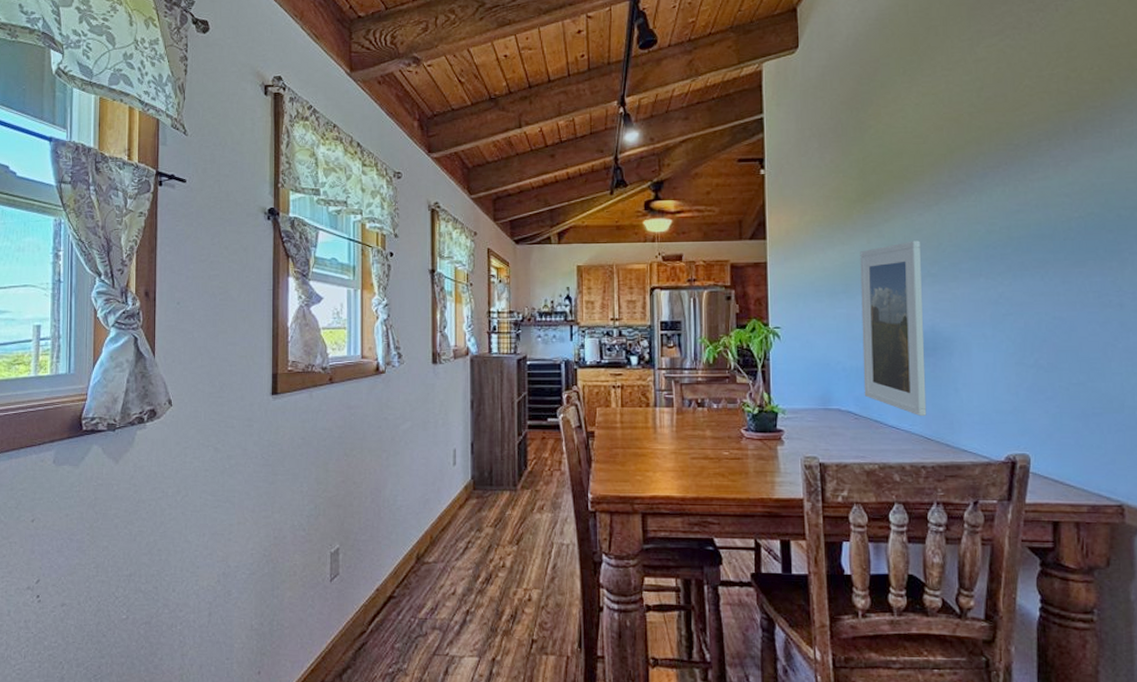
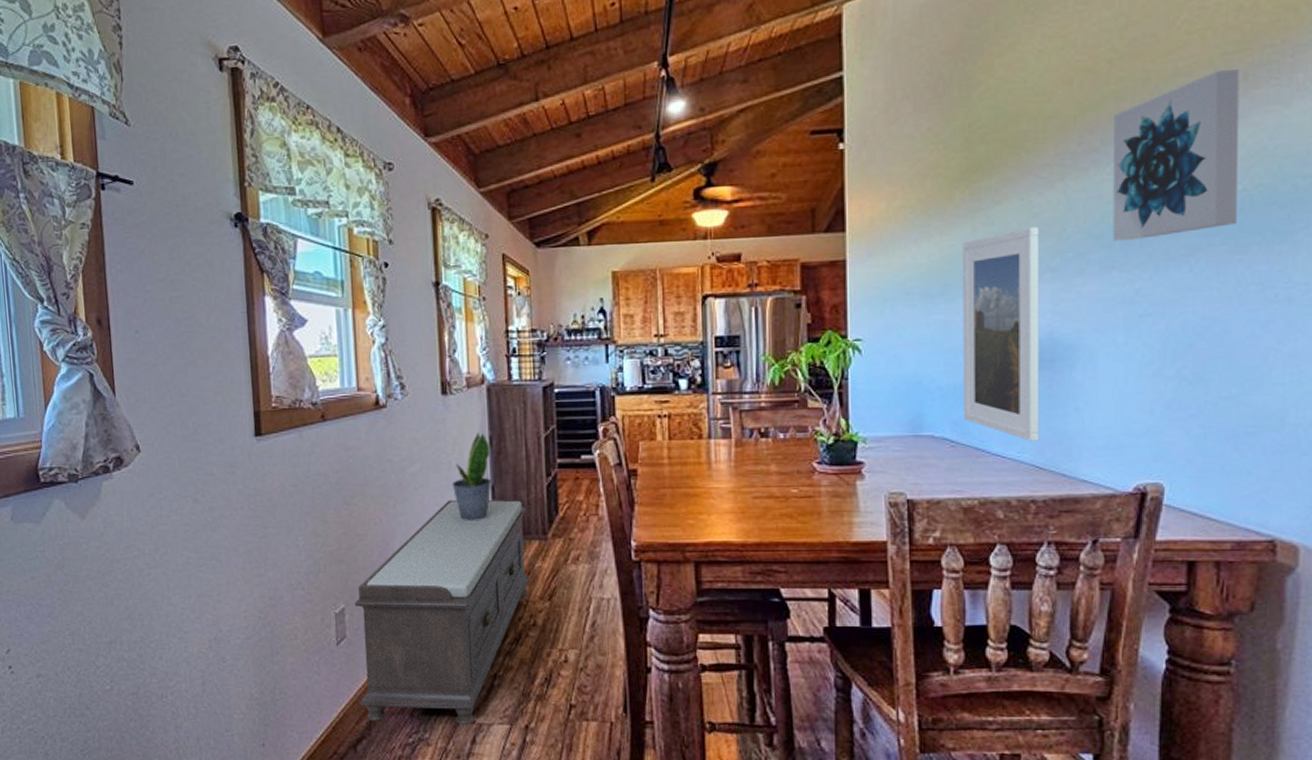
bench: none [348,454,500,657] -> present [354,499,529,725]
potted plant: none [437,396,471,473] -> present [451,432,492,521]
wall art: none [975,124,1075,255] -> present [1113,69,1240,242]

